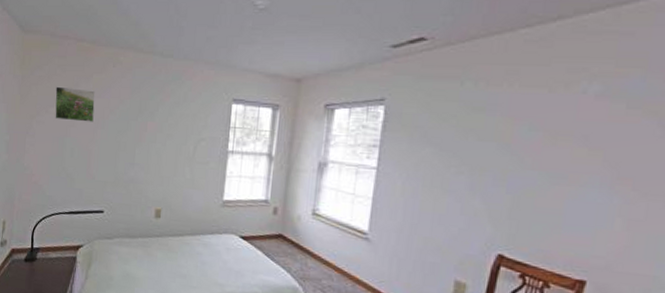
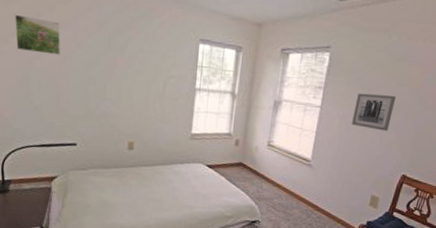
wall art: none [419,151,477,198] -> present [352,93,396,132]

